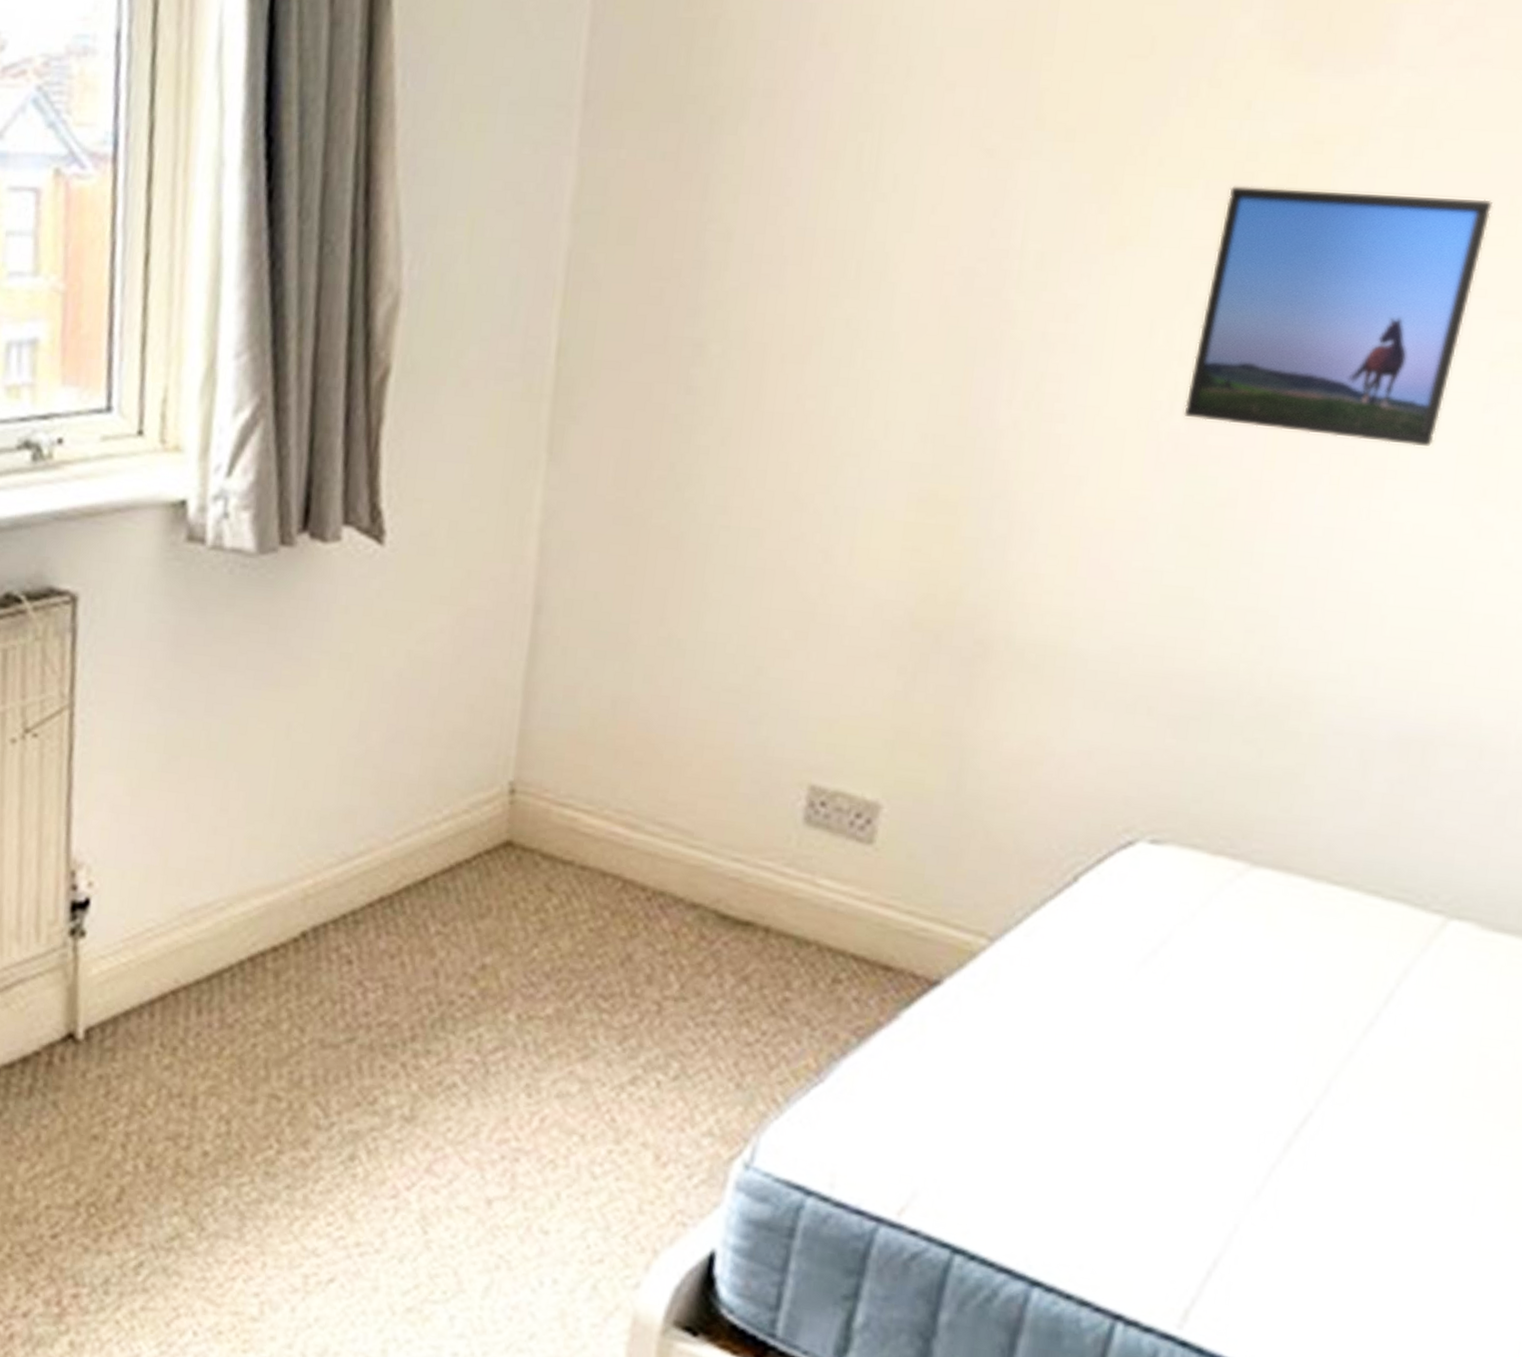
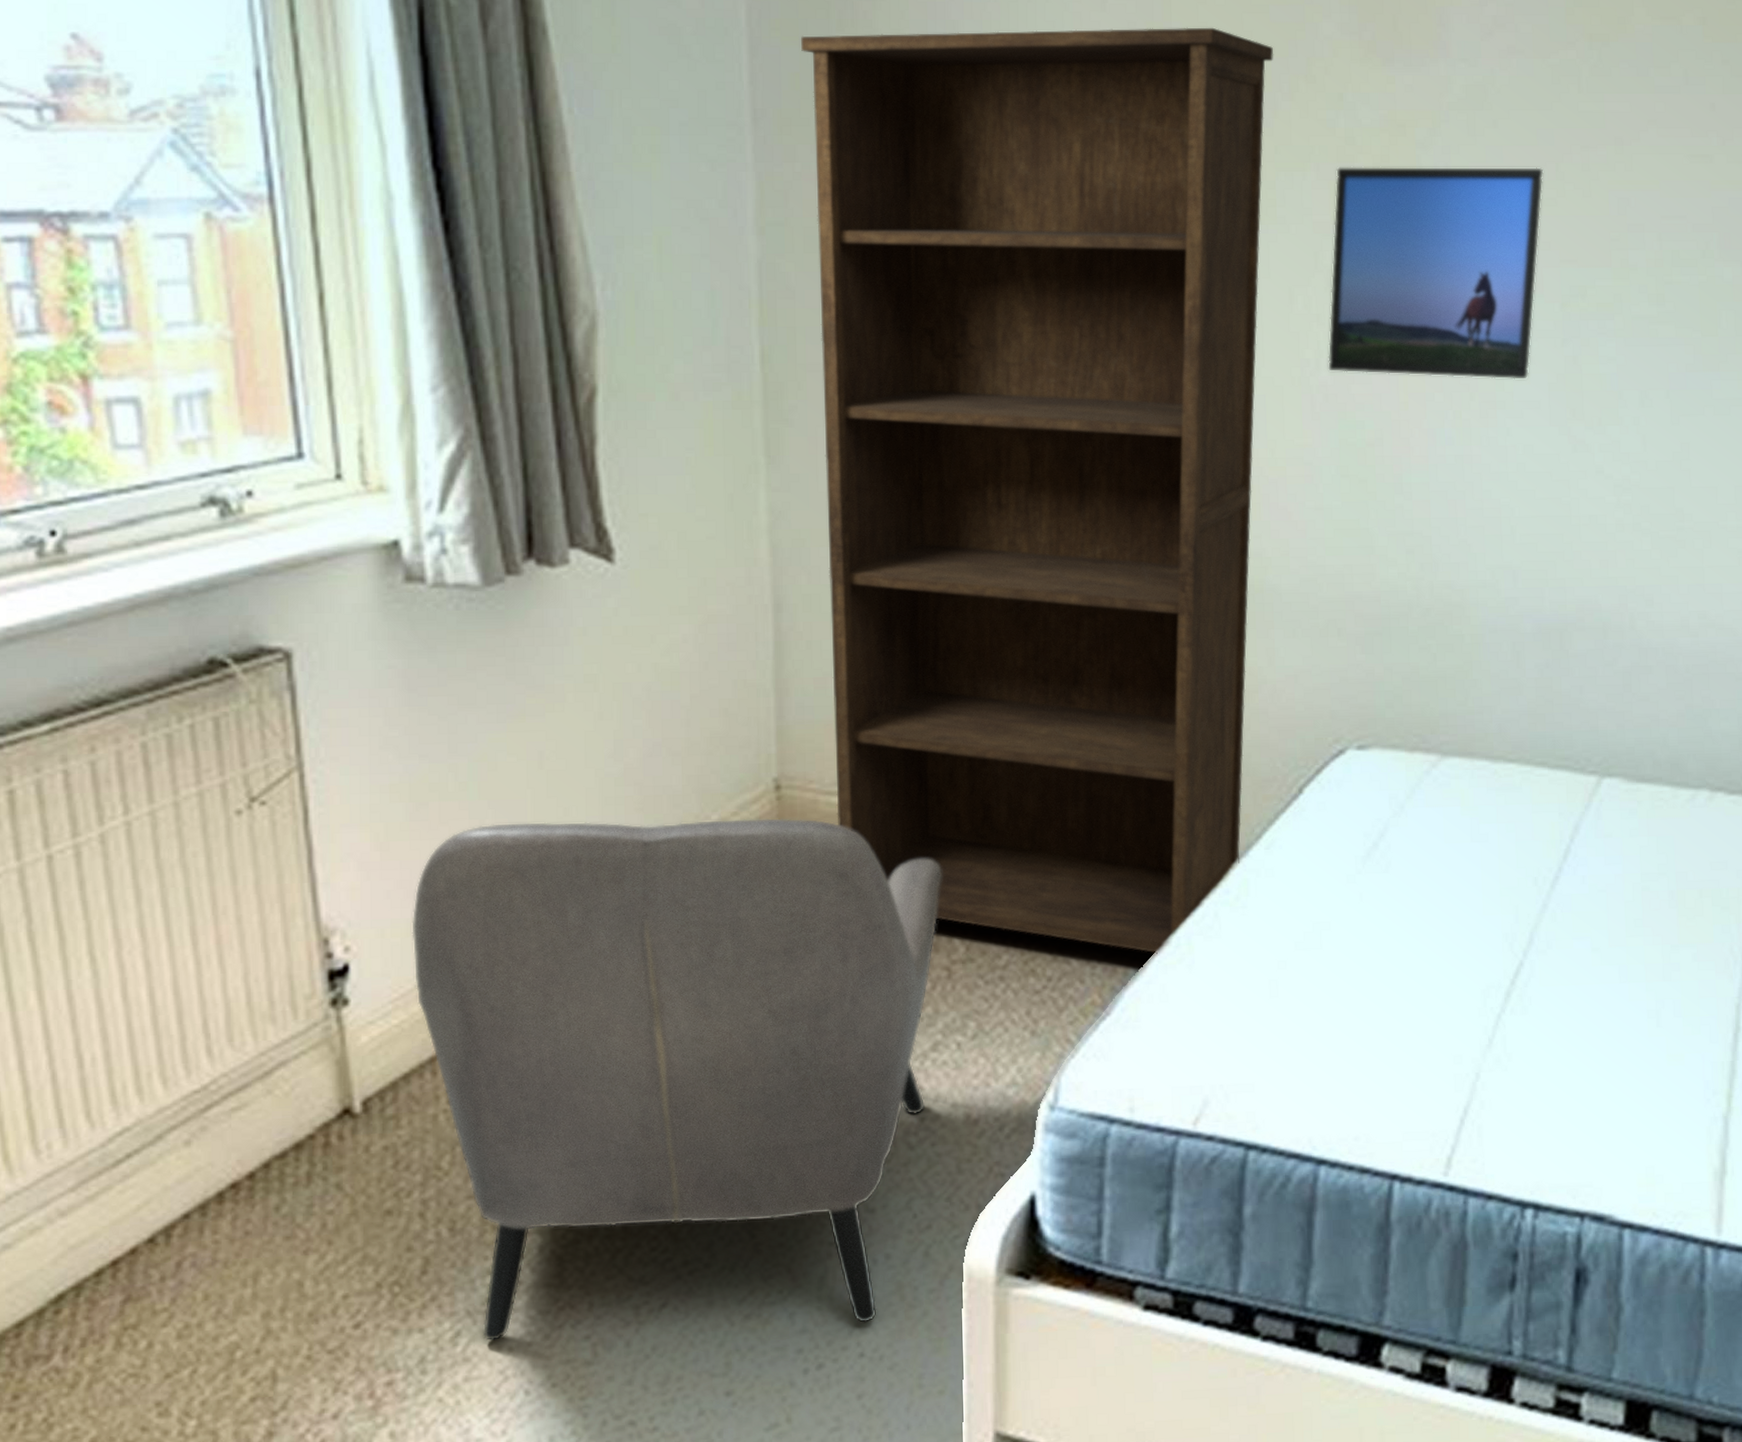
armchair: none [146,786,667,1342] -> present [412,818,942,1342]
bookcase: none [567,15,1175,1029] -> present [801,27,1274,955]

